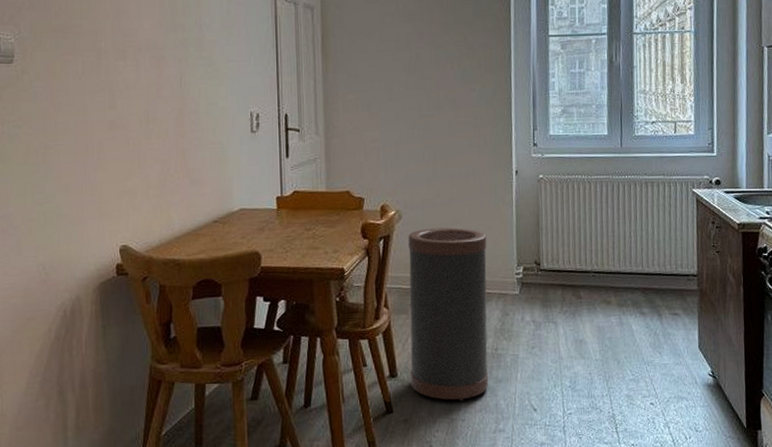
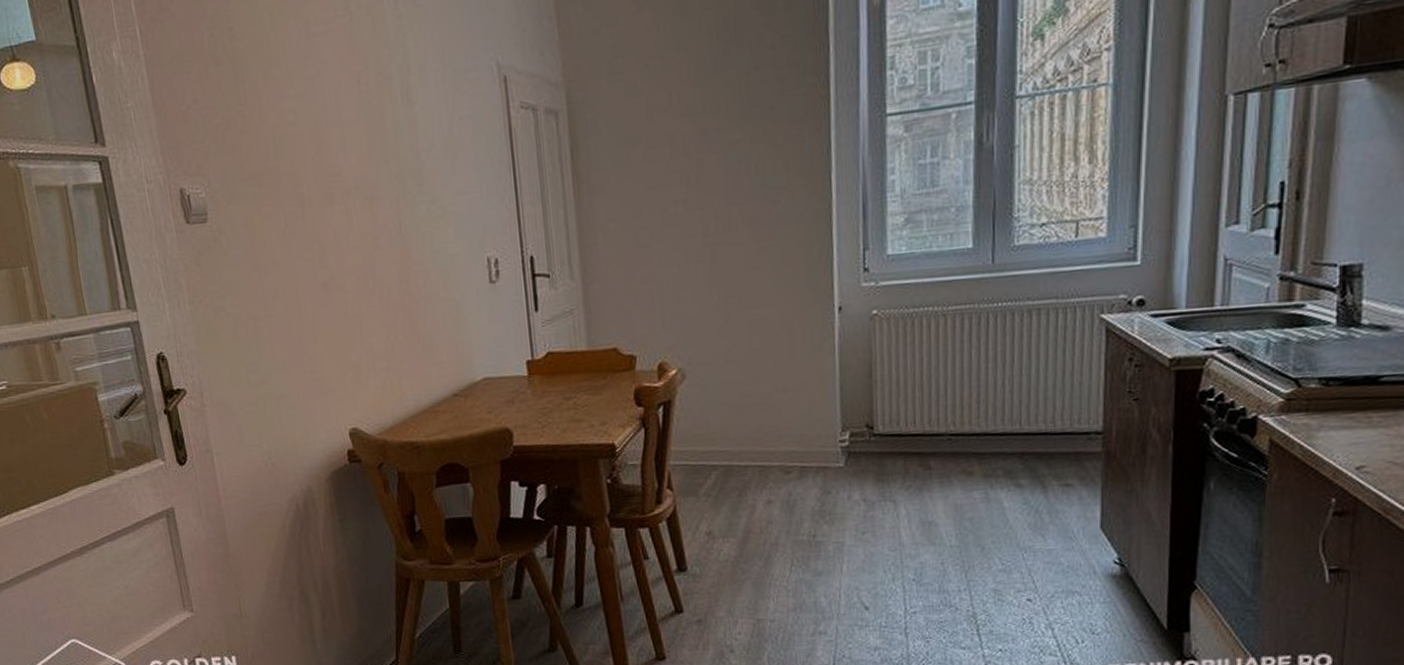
trash can: present [408,227,489,401] -> none [695,386,805,599]

